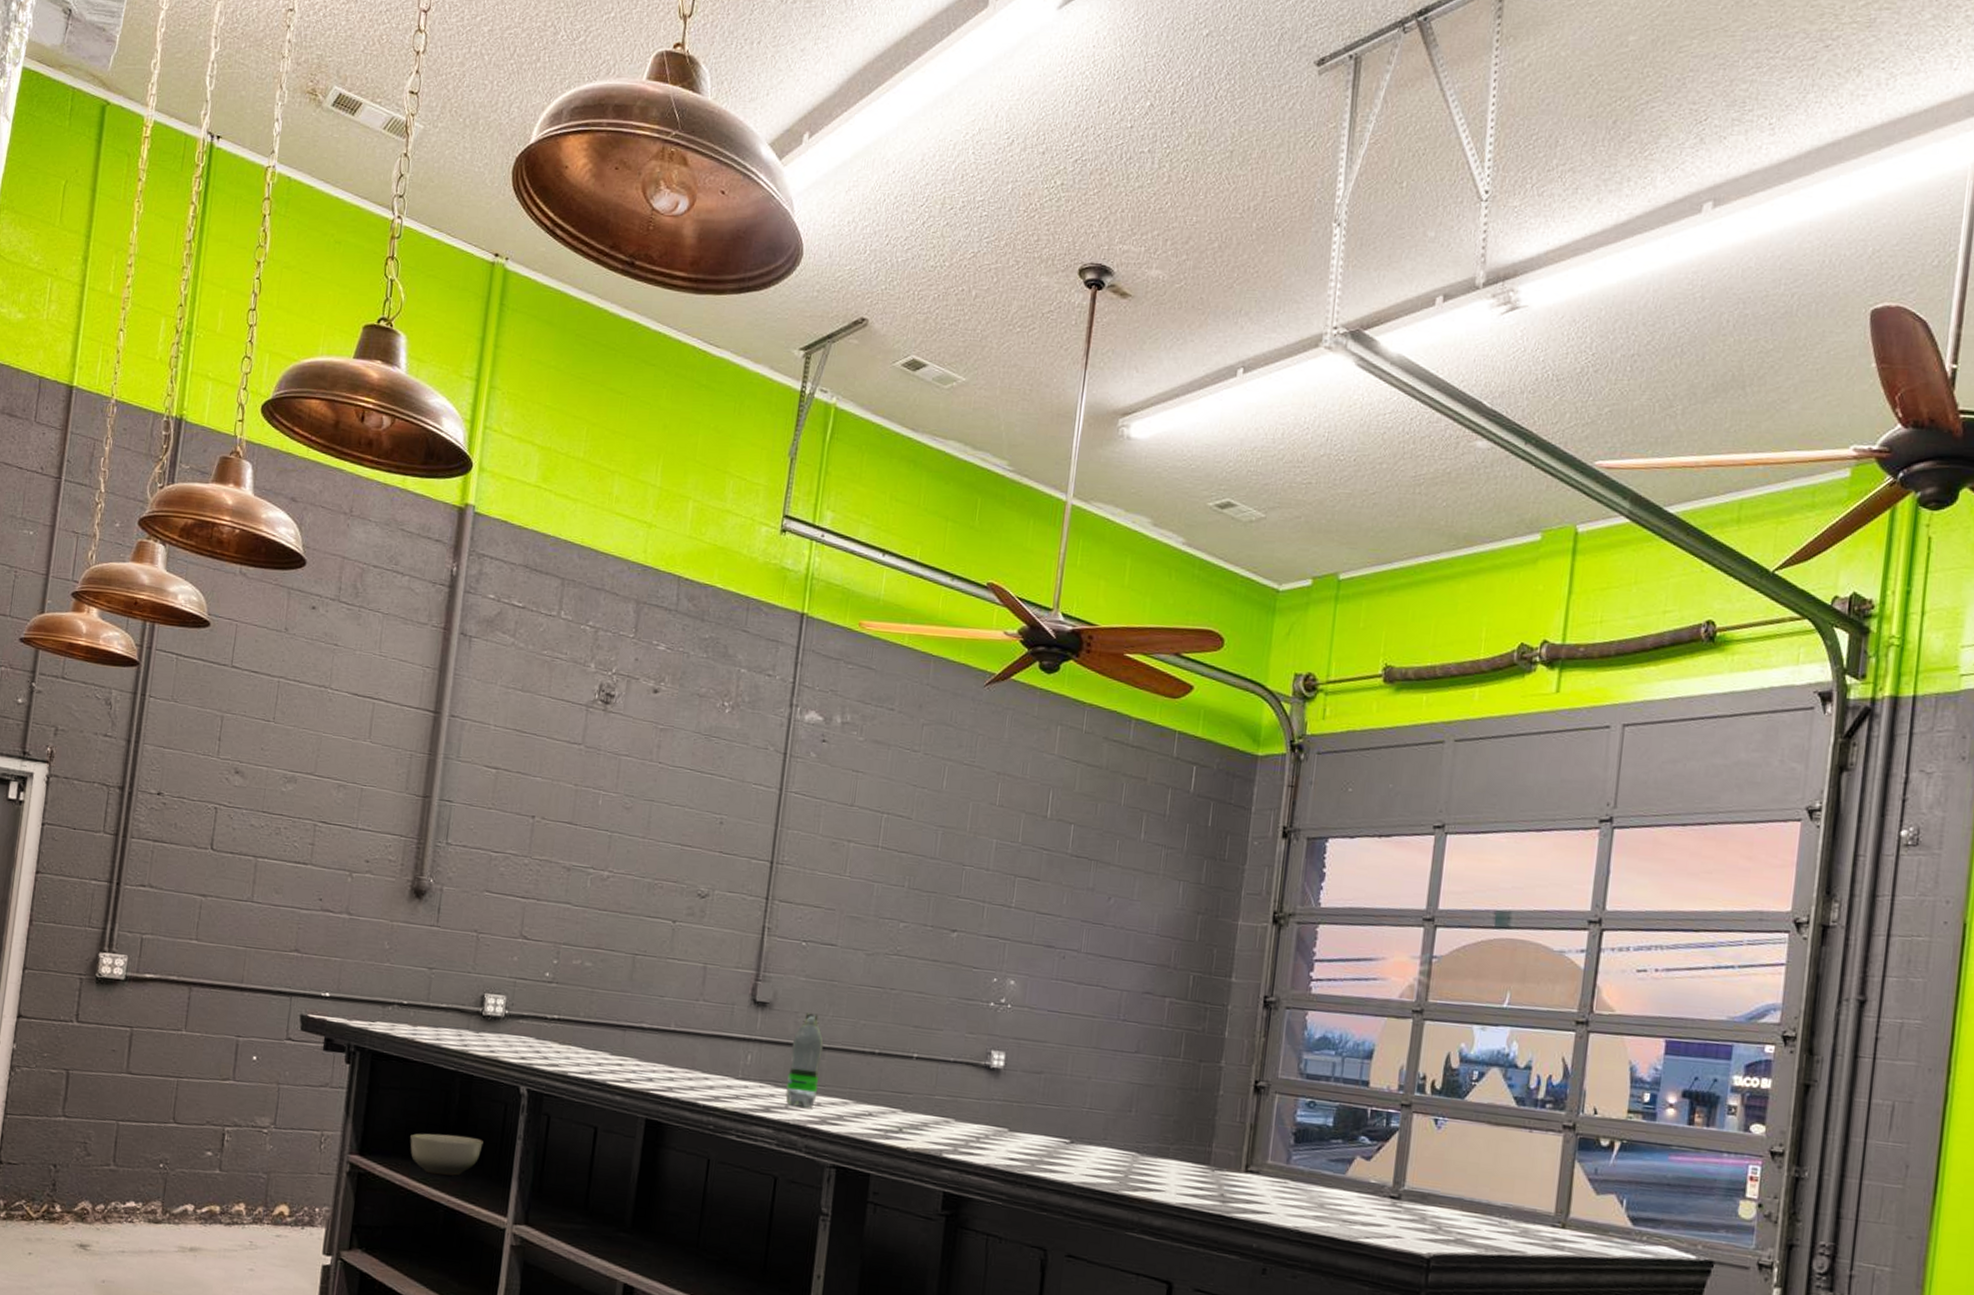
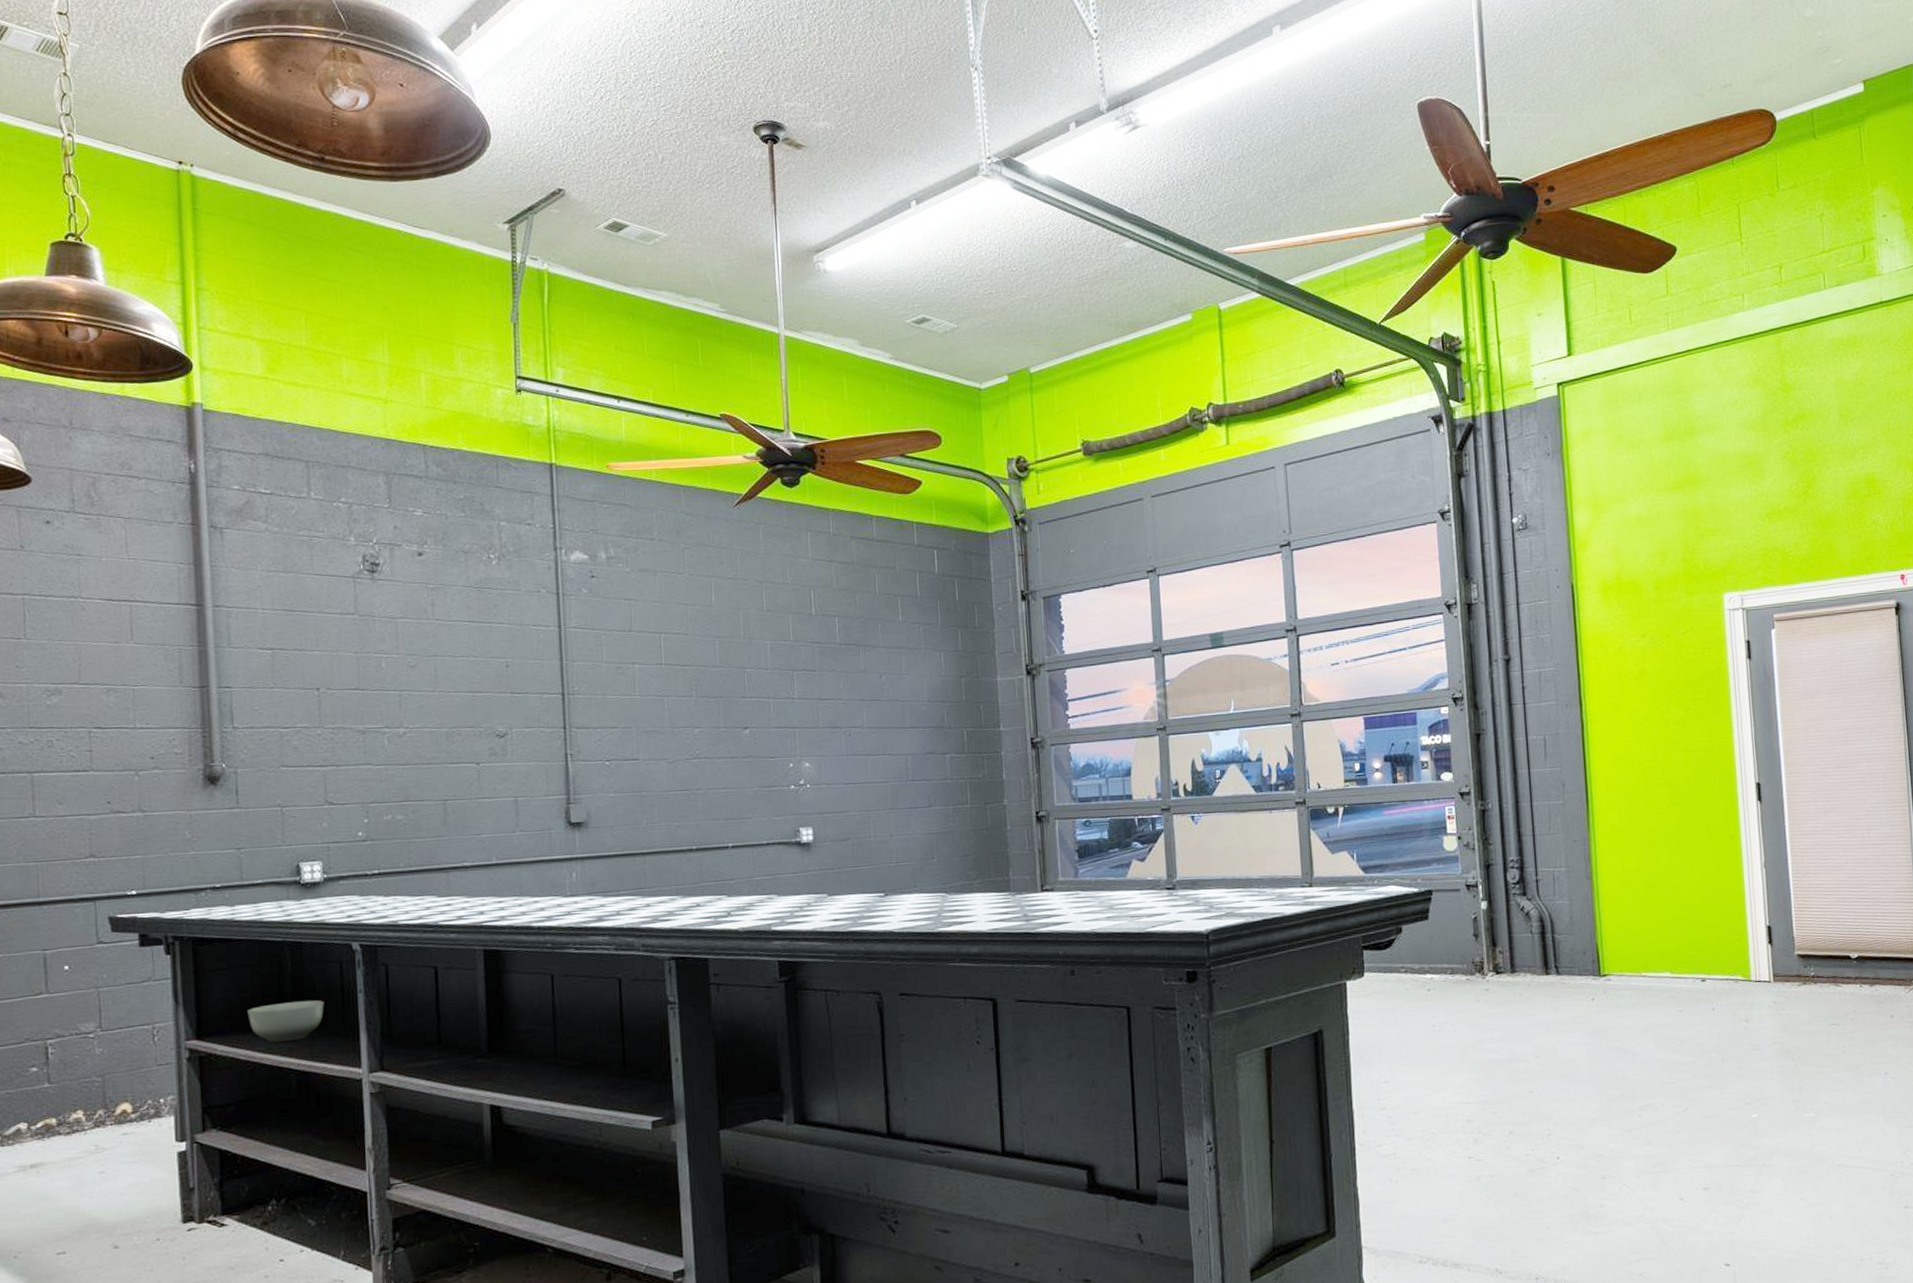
bottle: present [785,1013,824,1109] -> none [612,824,645,913]

